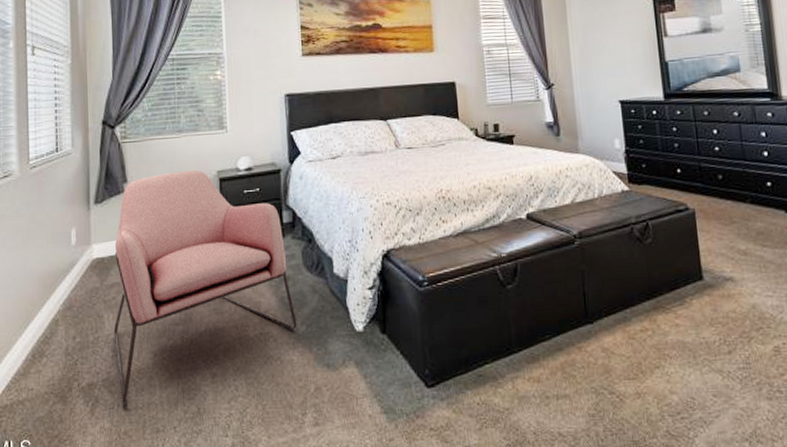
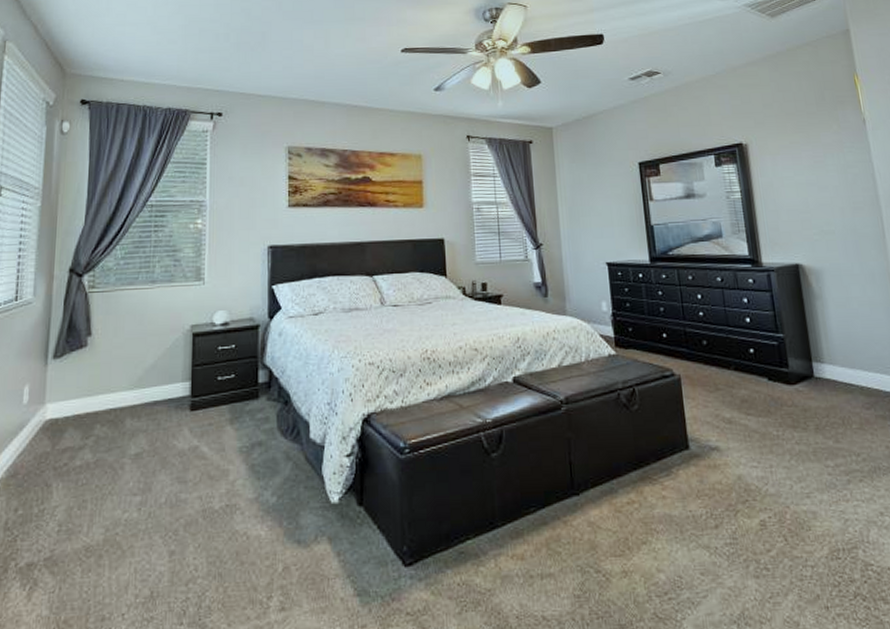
armchair: present [113,170,297,406] -> none [61,324,267,589]

